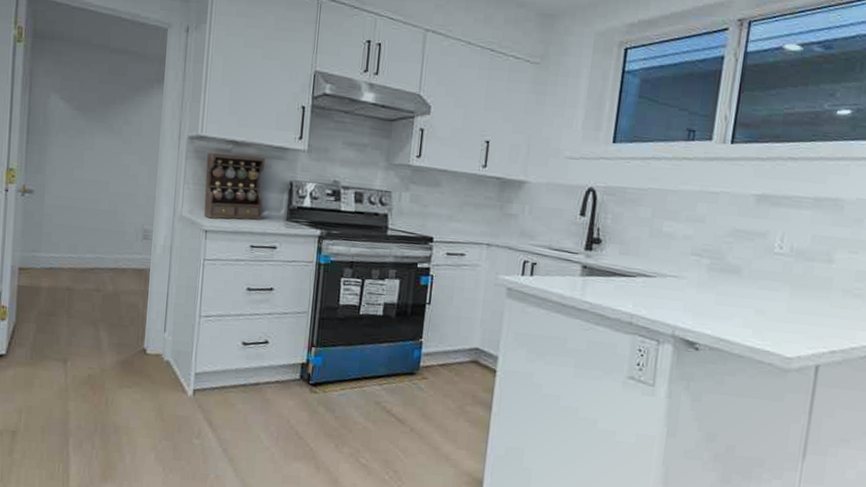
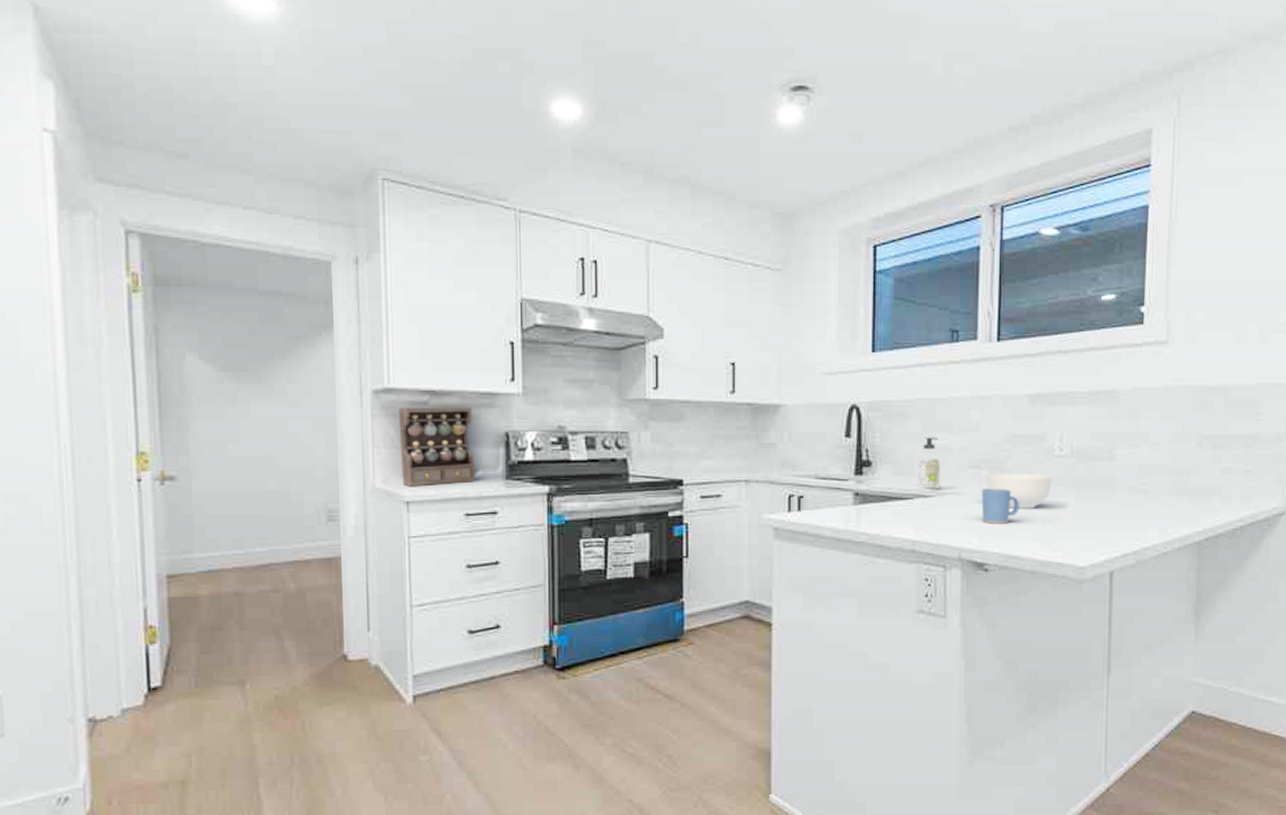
soap dispenser: none [642,223,666,271] -> present [918,437,941,489]
mug: none [698,275,736,310] -> present [981,488,1020,524]
bowl: none [706,262,770,299] -> present [986,473,1053,509]

